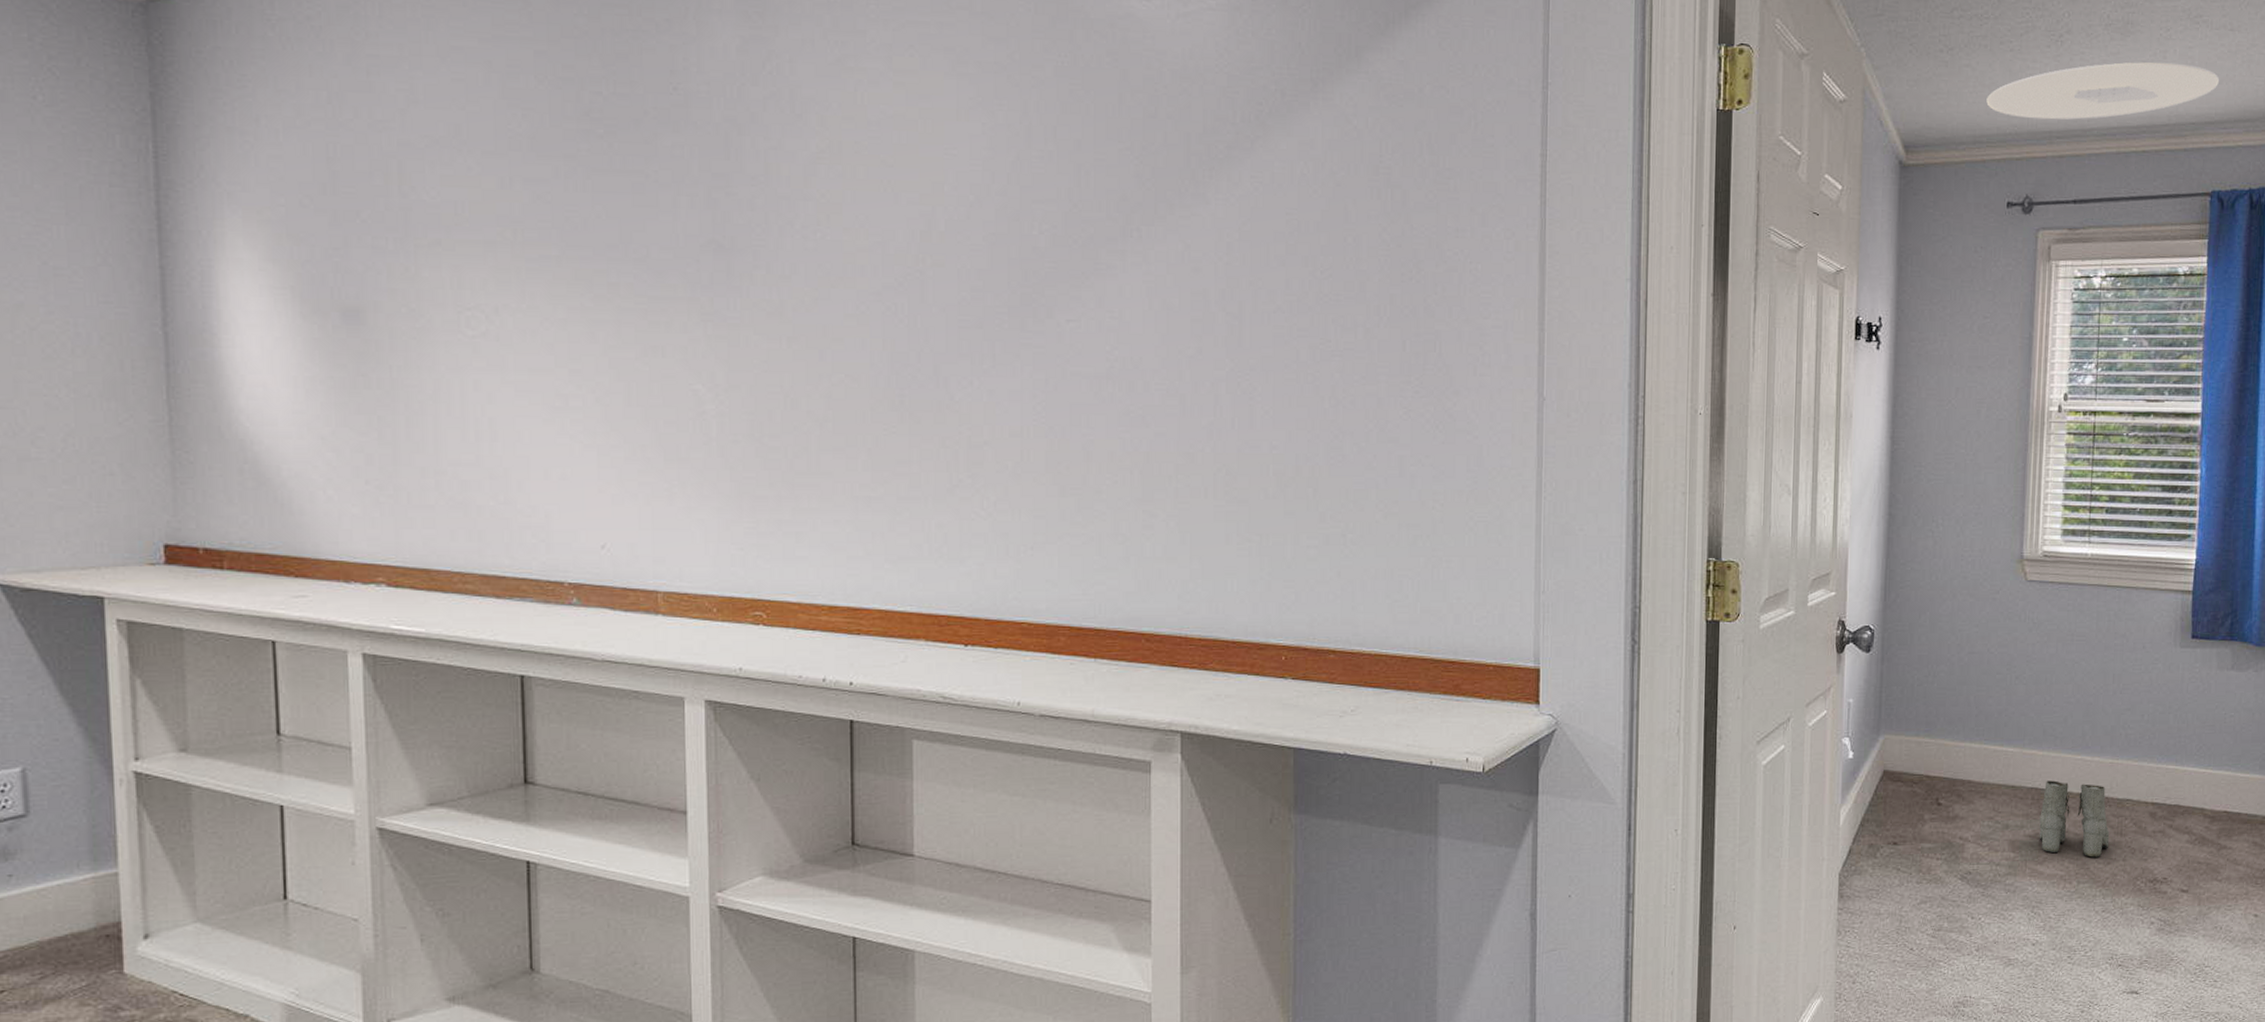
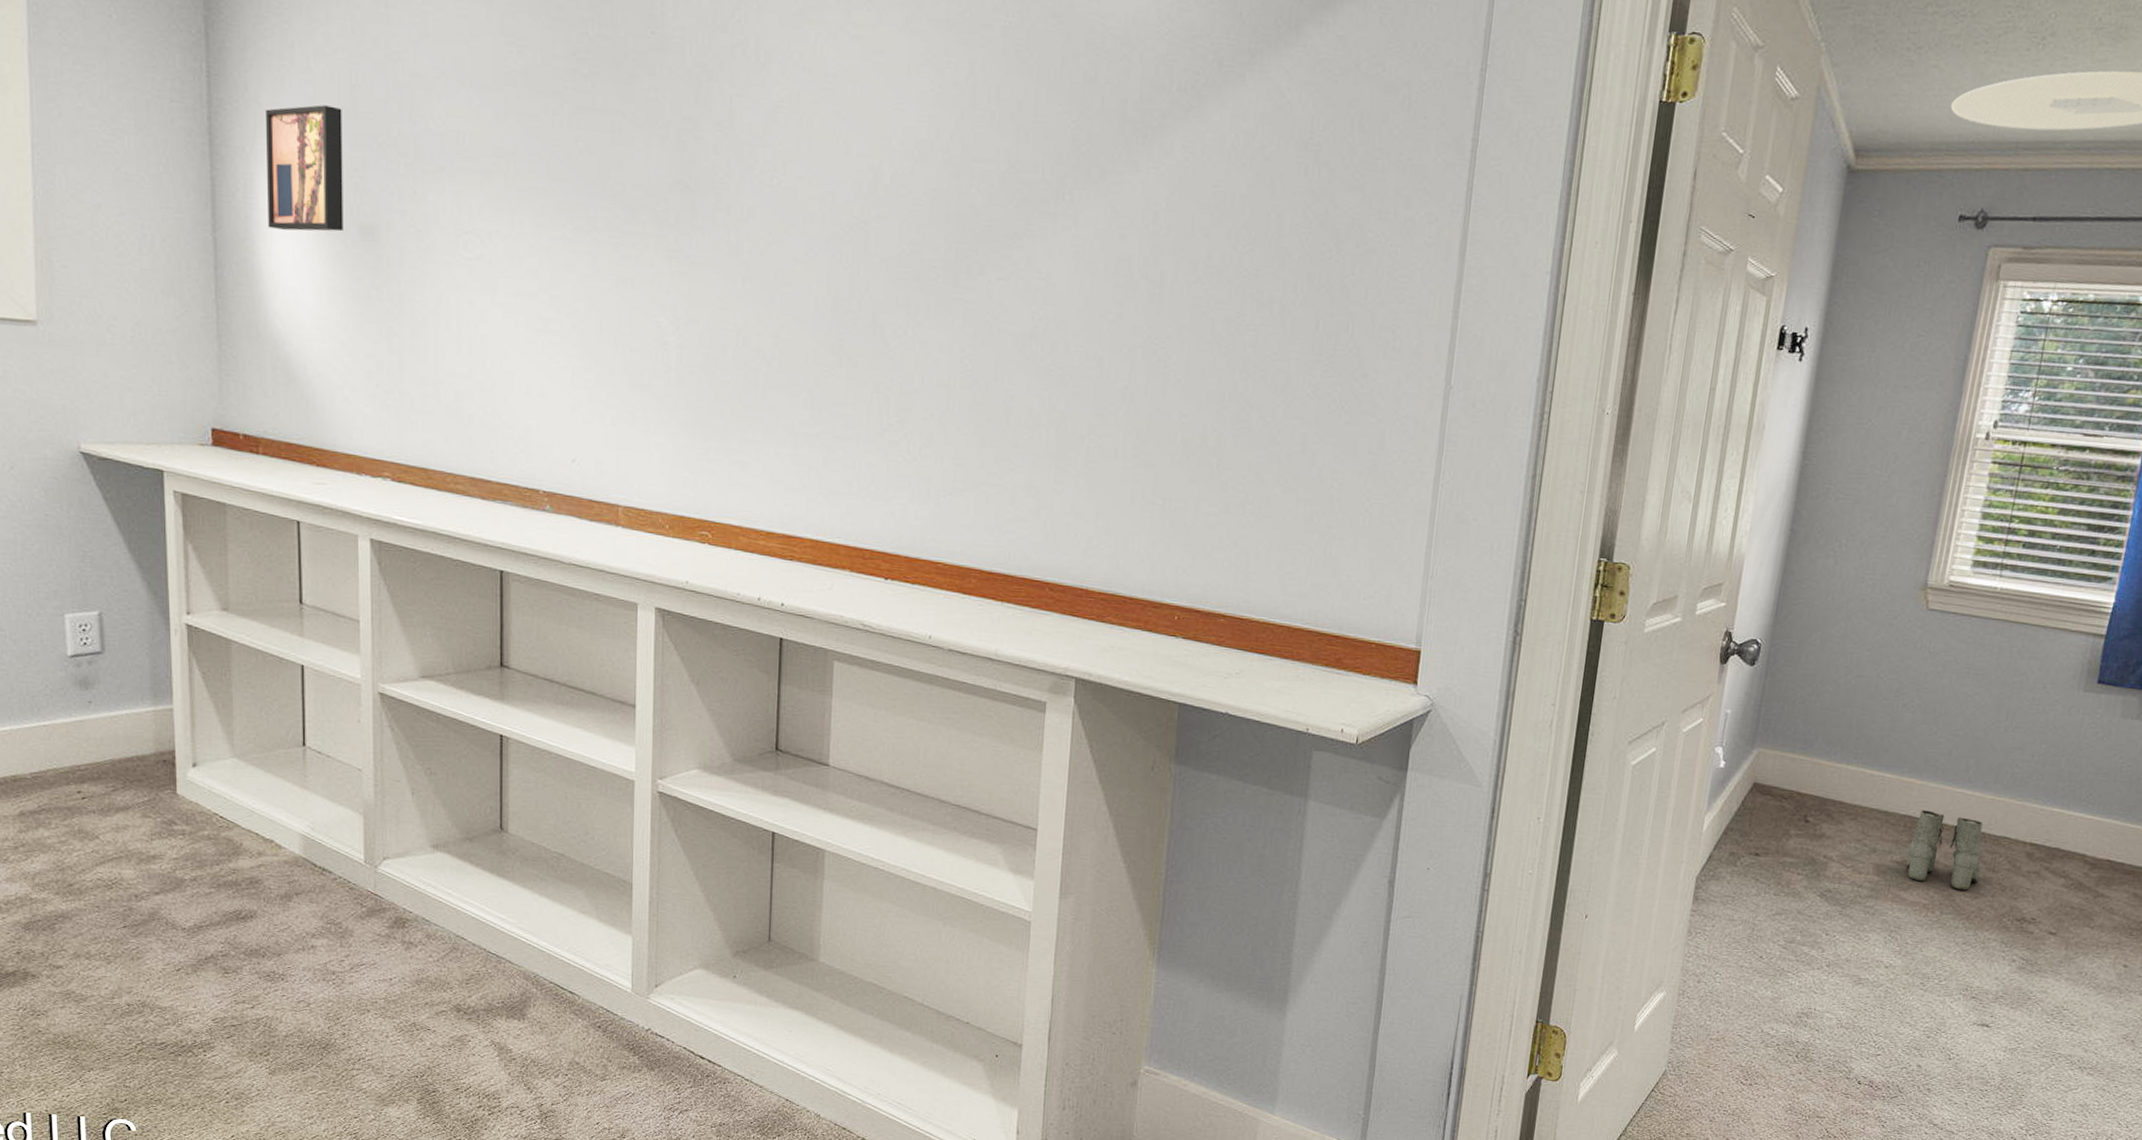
wall art: none [225,181,322,319] -> present [264,105,344,232]

